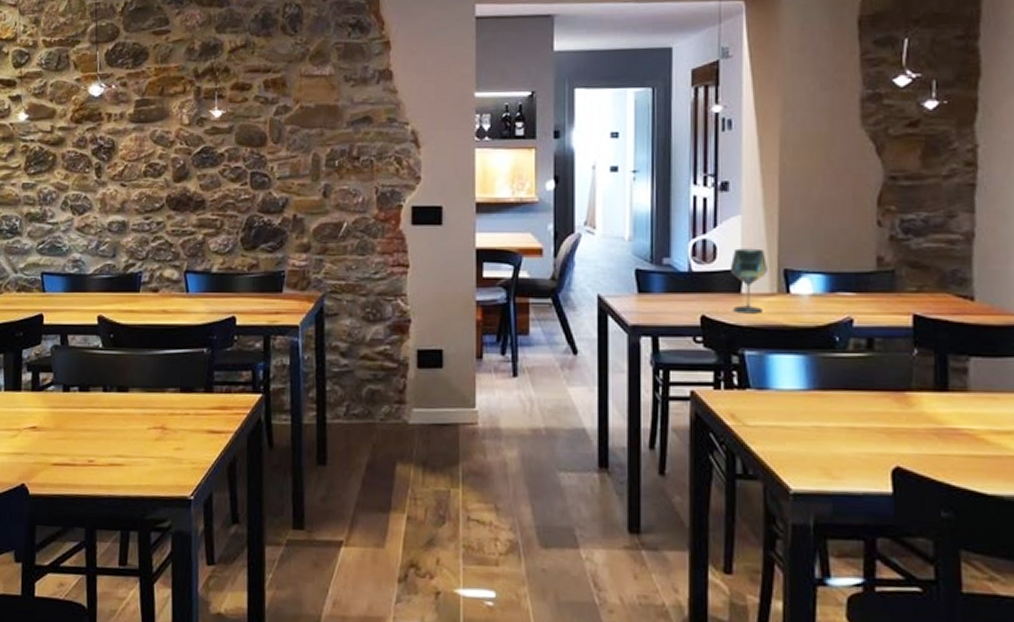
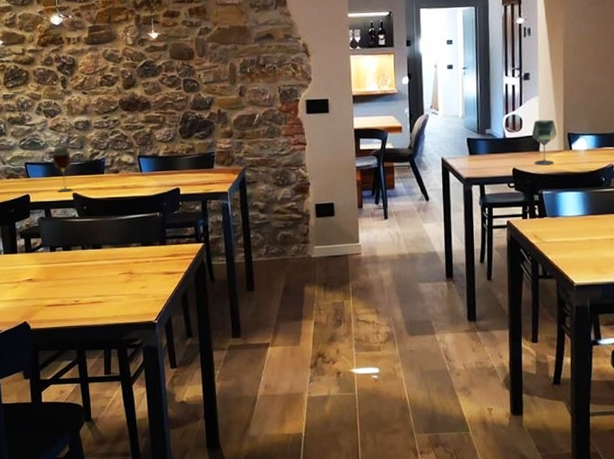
wineglass: none [75,255,101,313] -> present [52,147,73,192]

